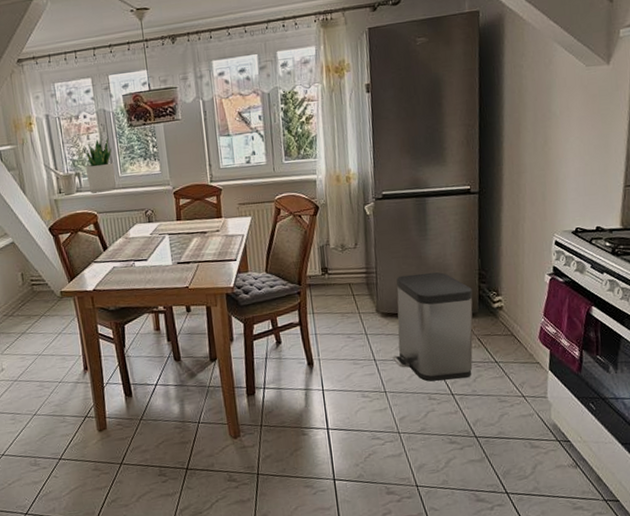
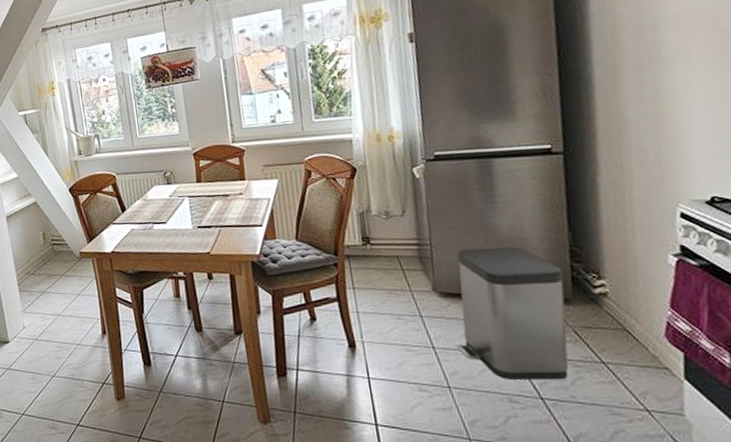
planter: present [83,135,116,193] -> none [103,97,134,155]

